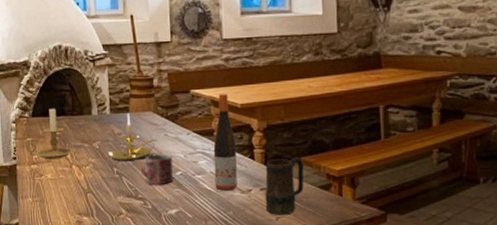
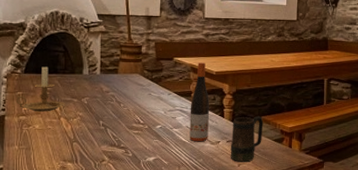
candle holder: present [107,113,158,160] -> none [95,74,142,115]
mug: present [140,154,173,184] -> none [124,110,154,136]

